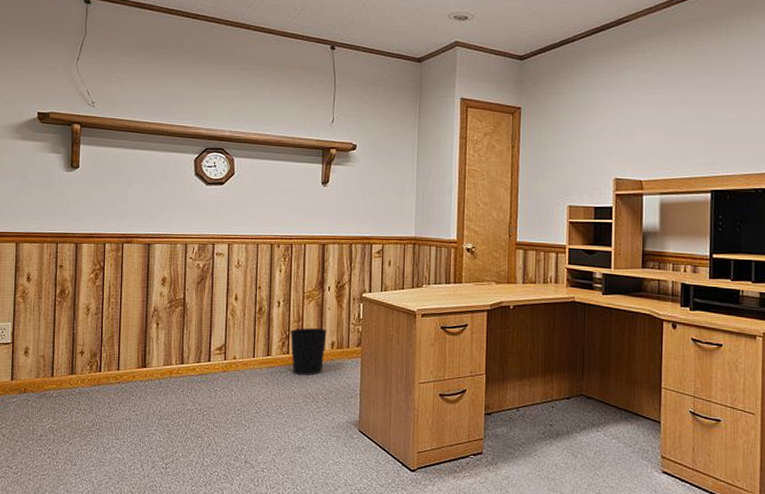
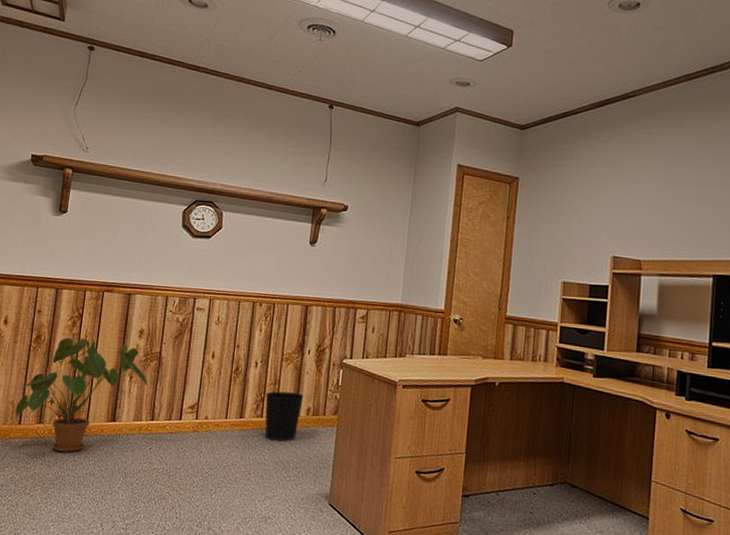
house plant: none [46,289,175,401] -> present [14,337,149,453]

